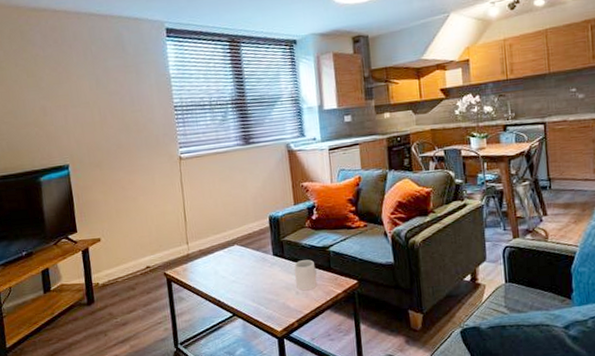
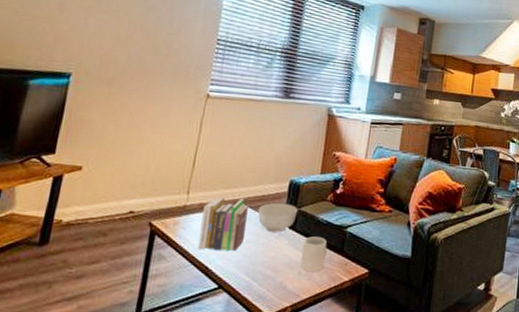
books: none [203,239,244,288] -> present [198,197,248,252]
bowl: none [248,236,283,263] -> present [258,202,298,233]

